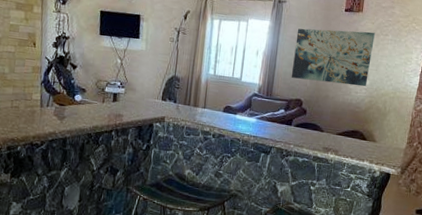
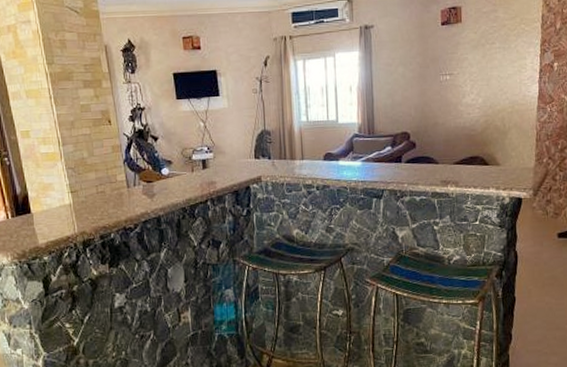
wall art: present [291,28,375,87] -> none [391,43,480,110]

